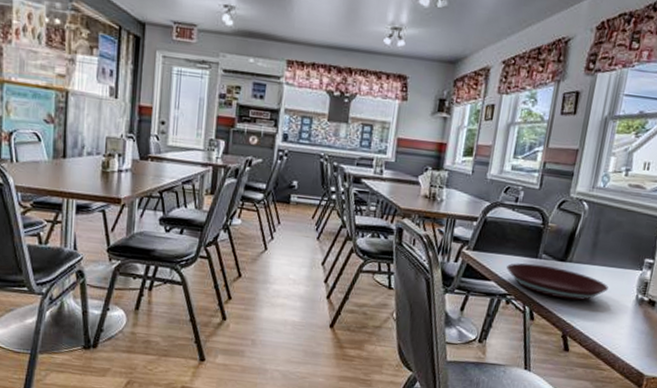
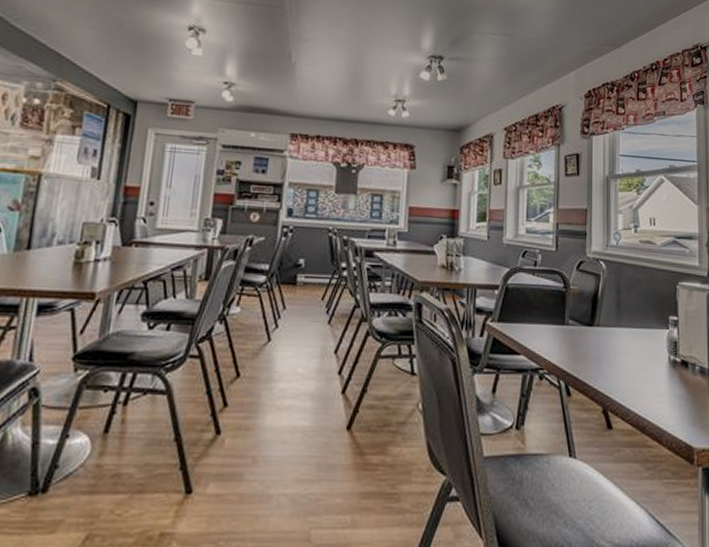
plate: present [506,263,608,301] -> none [535,331,640,369]

